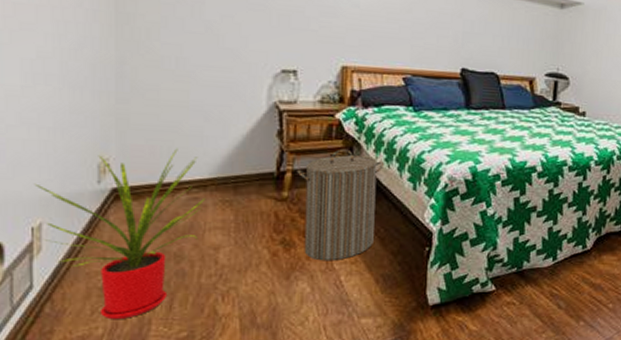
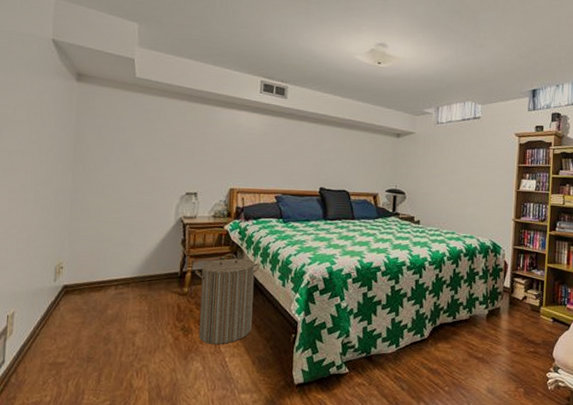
house plant: present [34,148,206,320] -> none [12,254,129,390]

